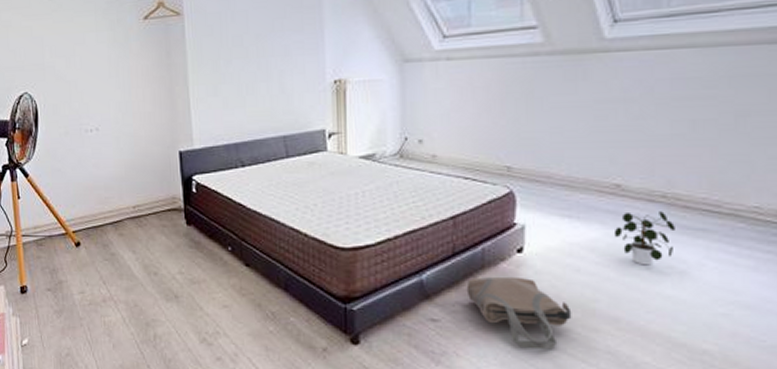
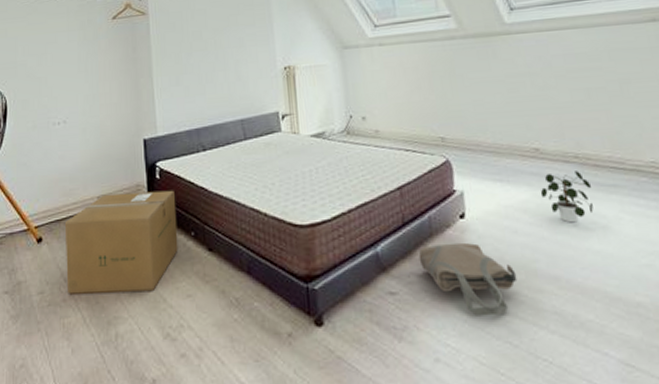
box: none [102,204,215,300] -> present [65,190,178,294]

